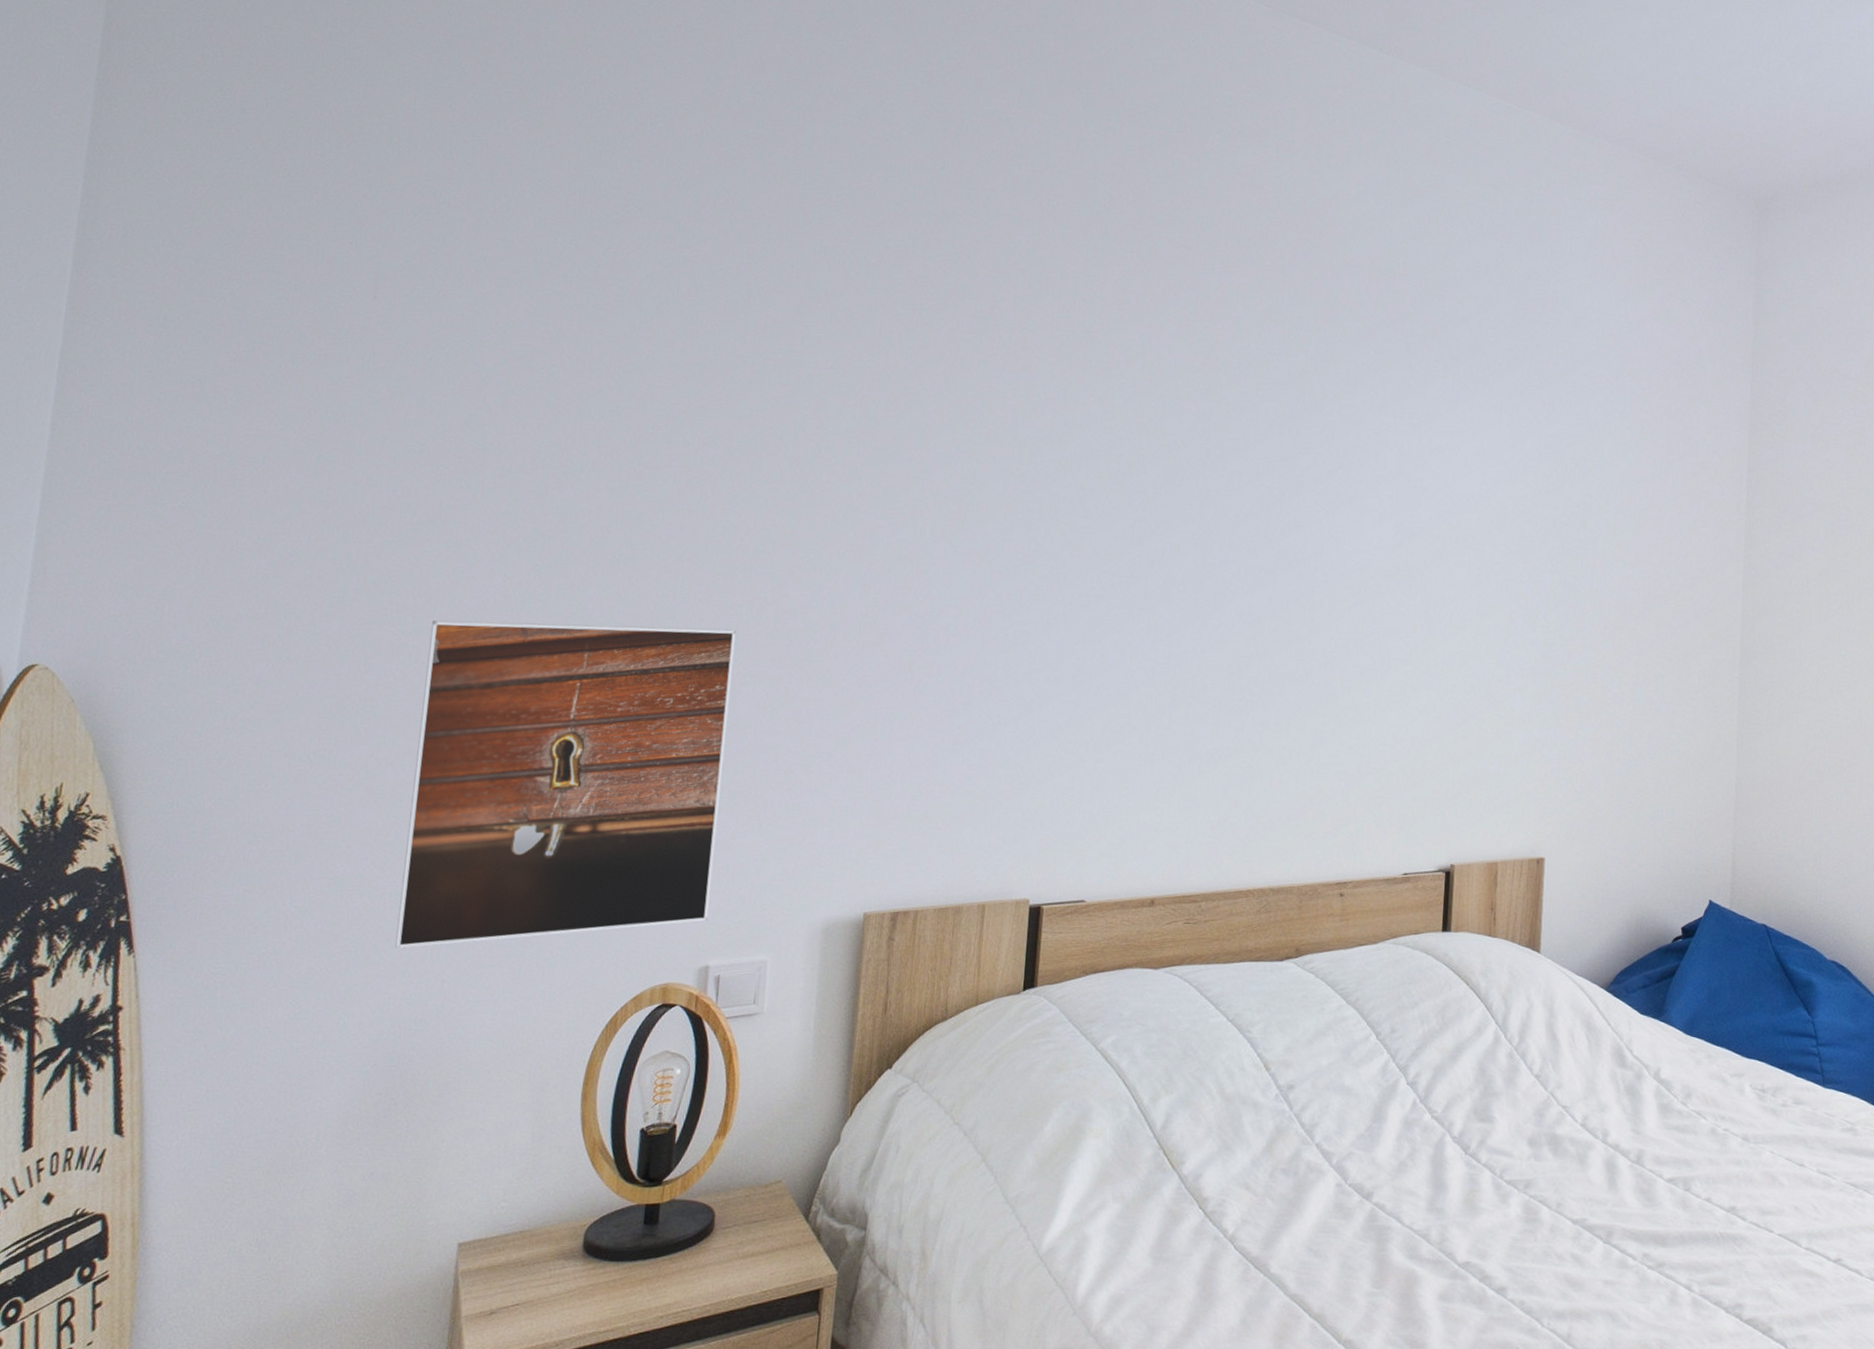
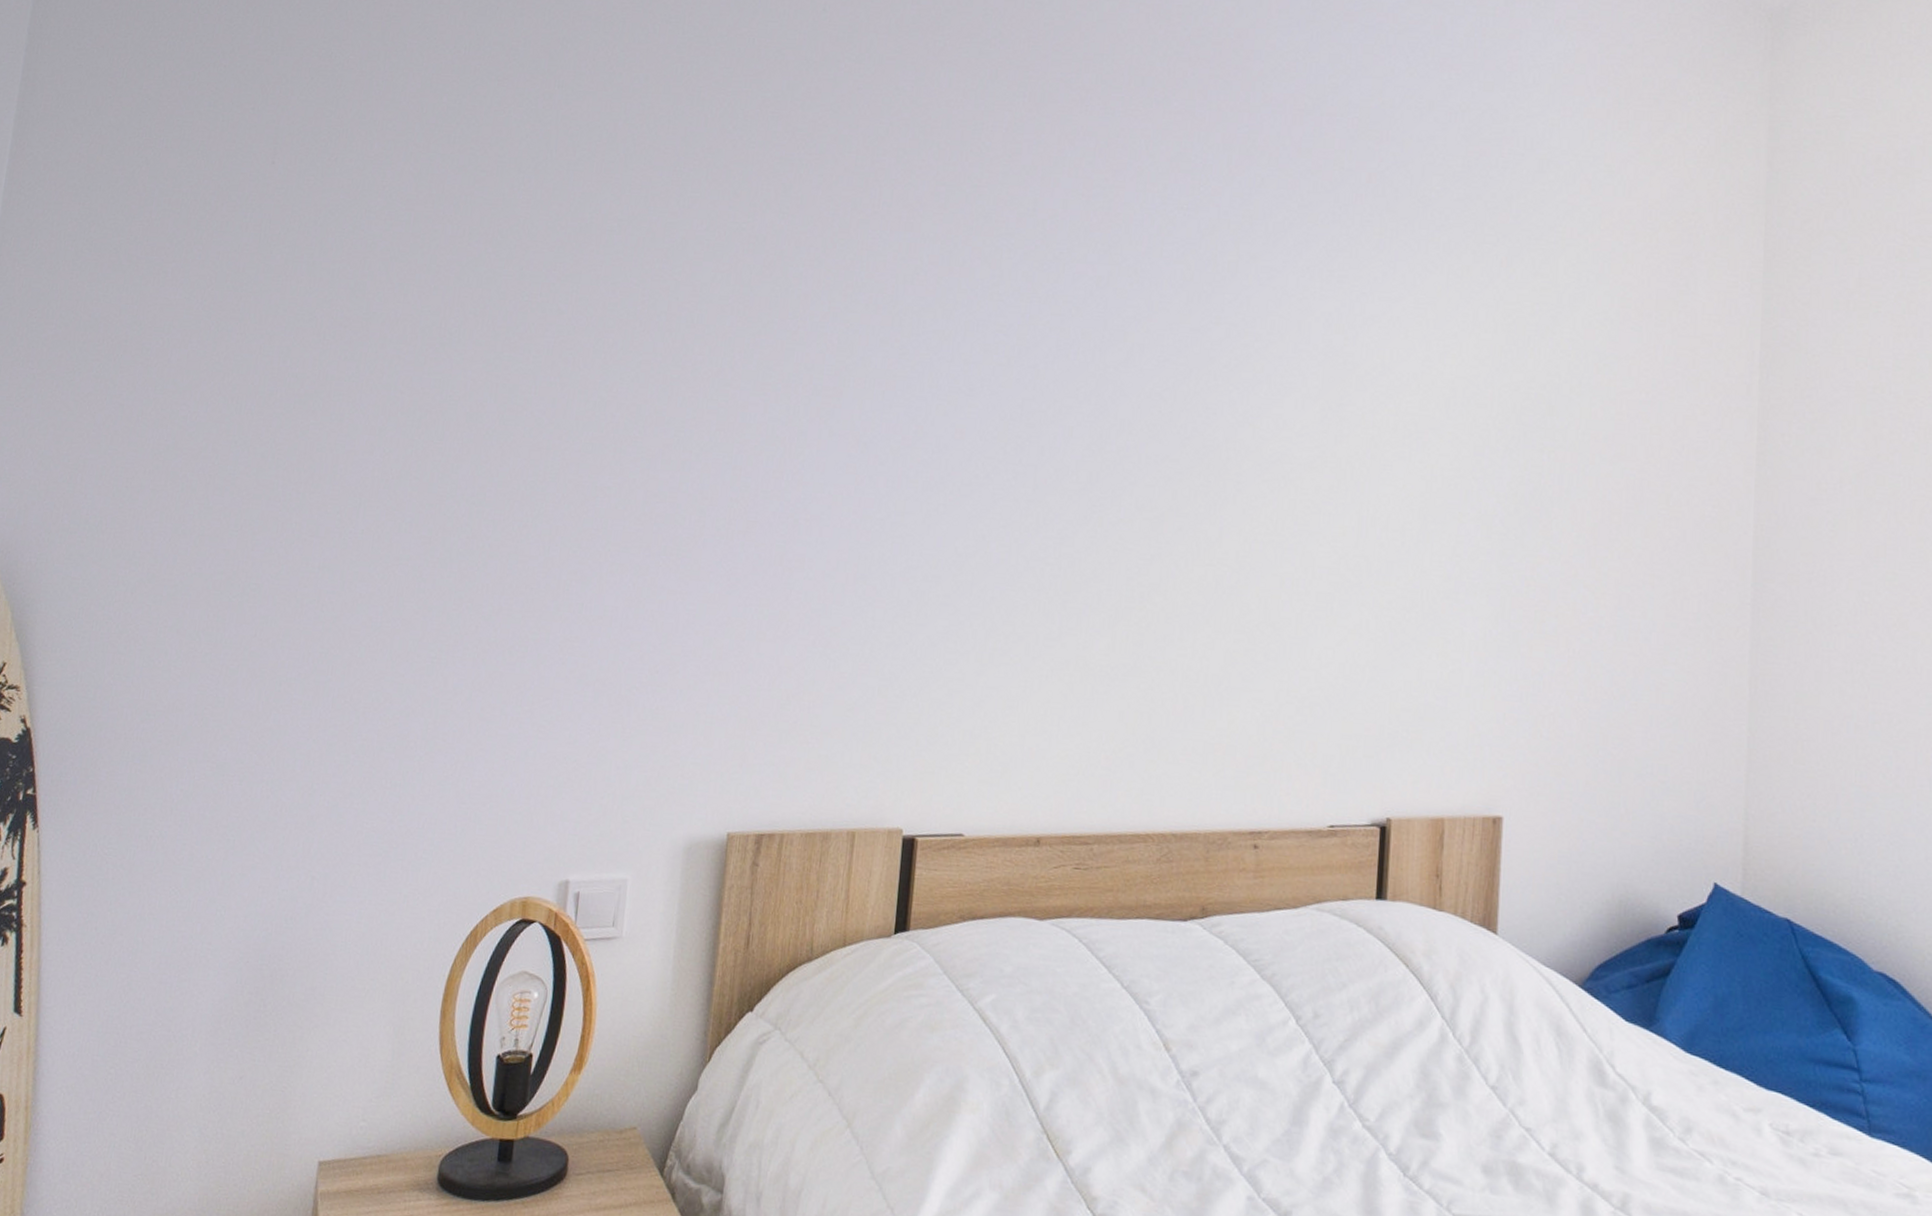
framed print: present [395,620,736,948] -> none [270,496,604,841]

